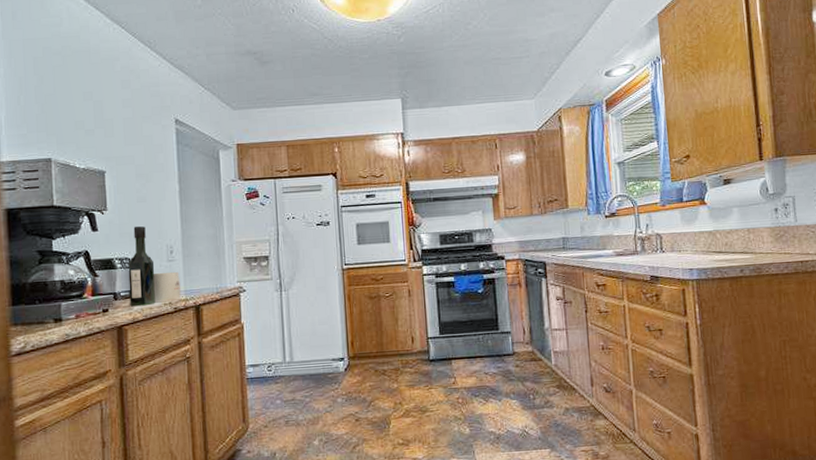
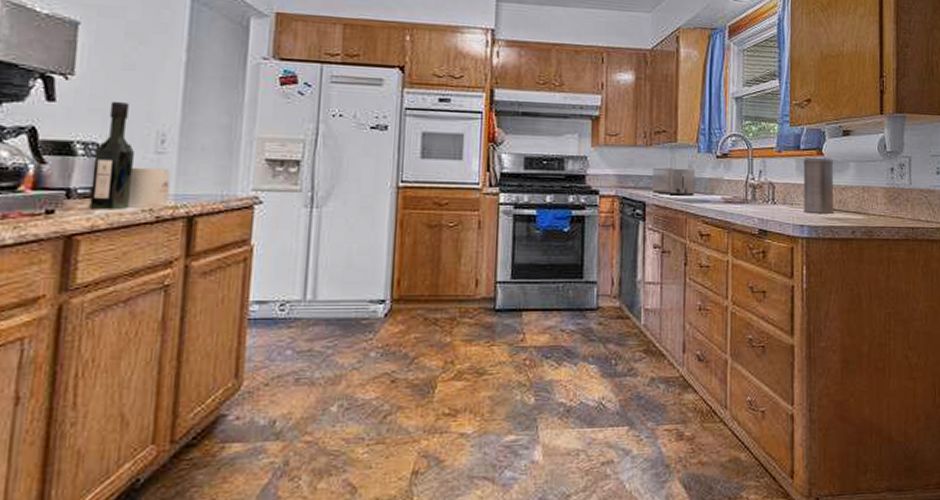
toaster: none [548,229,589,255] -> present [652,167,696,196]
canister: none [687,206,721,258] -> present [803,157,834,215]

